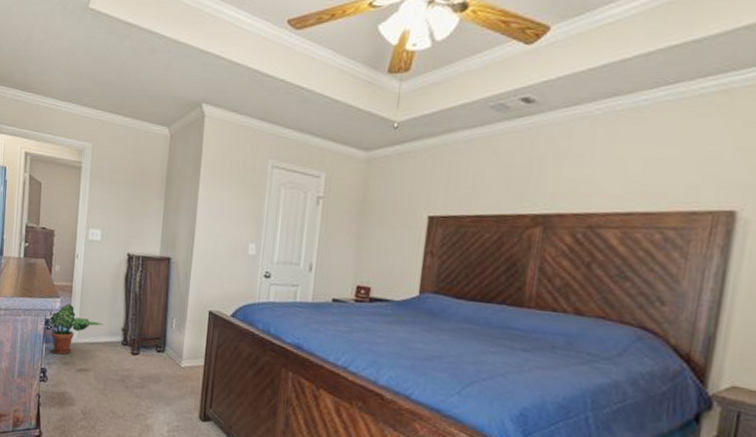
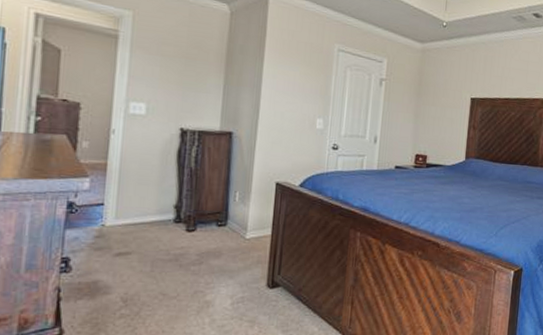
potted plant: present [48,303,105,355] -> none [72,183,151,241]

